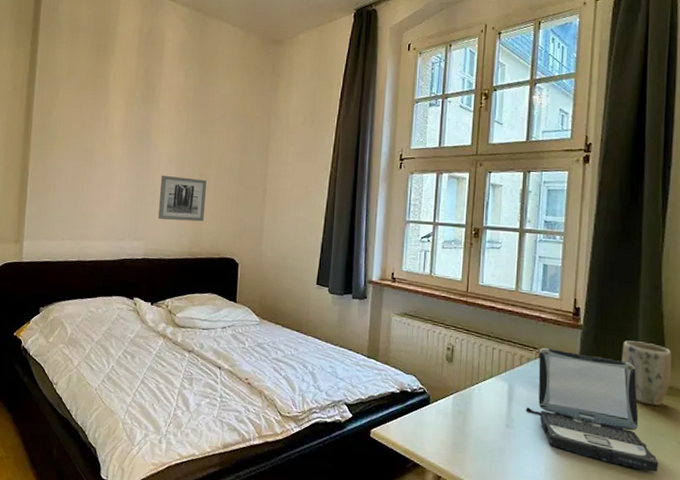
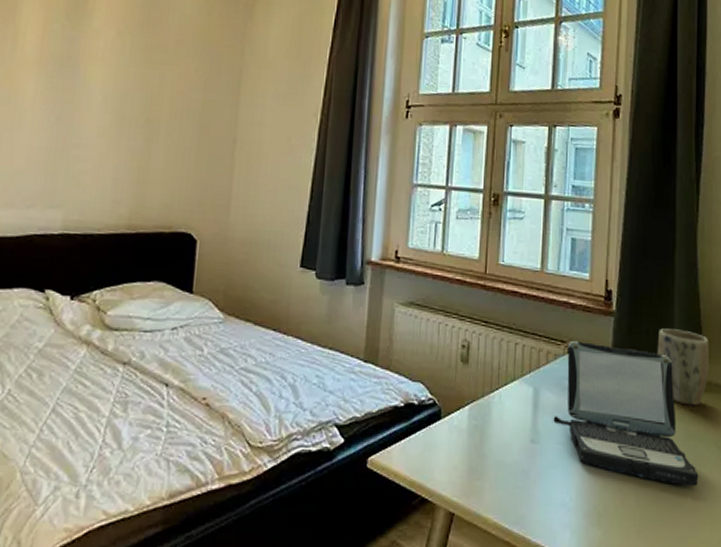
wall art: present [158,175,207,222] -> none [85,118,156,183]

